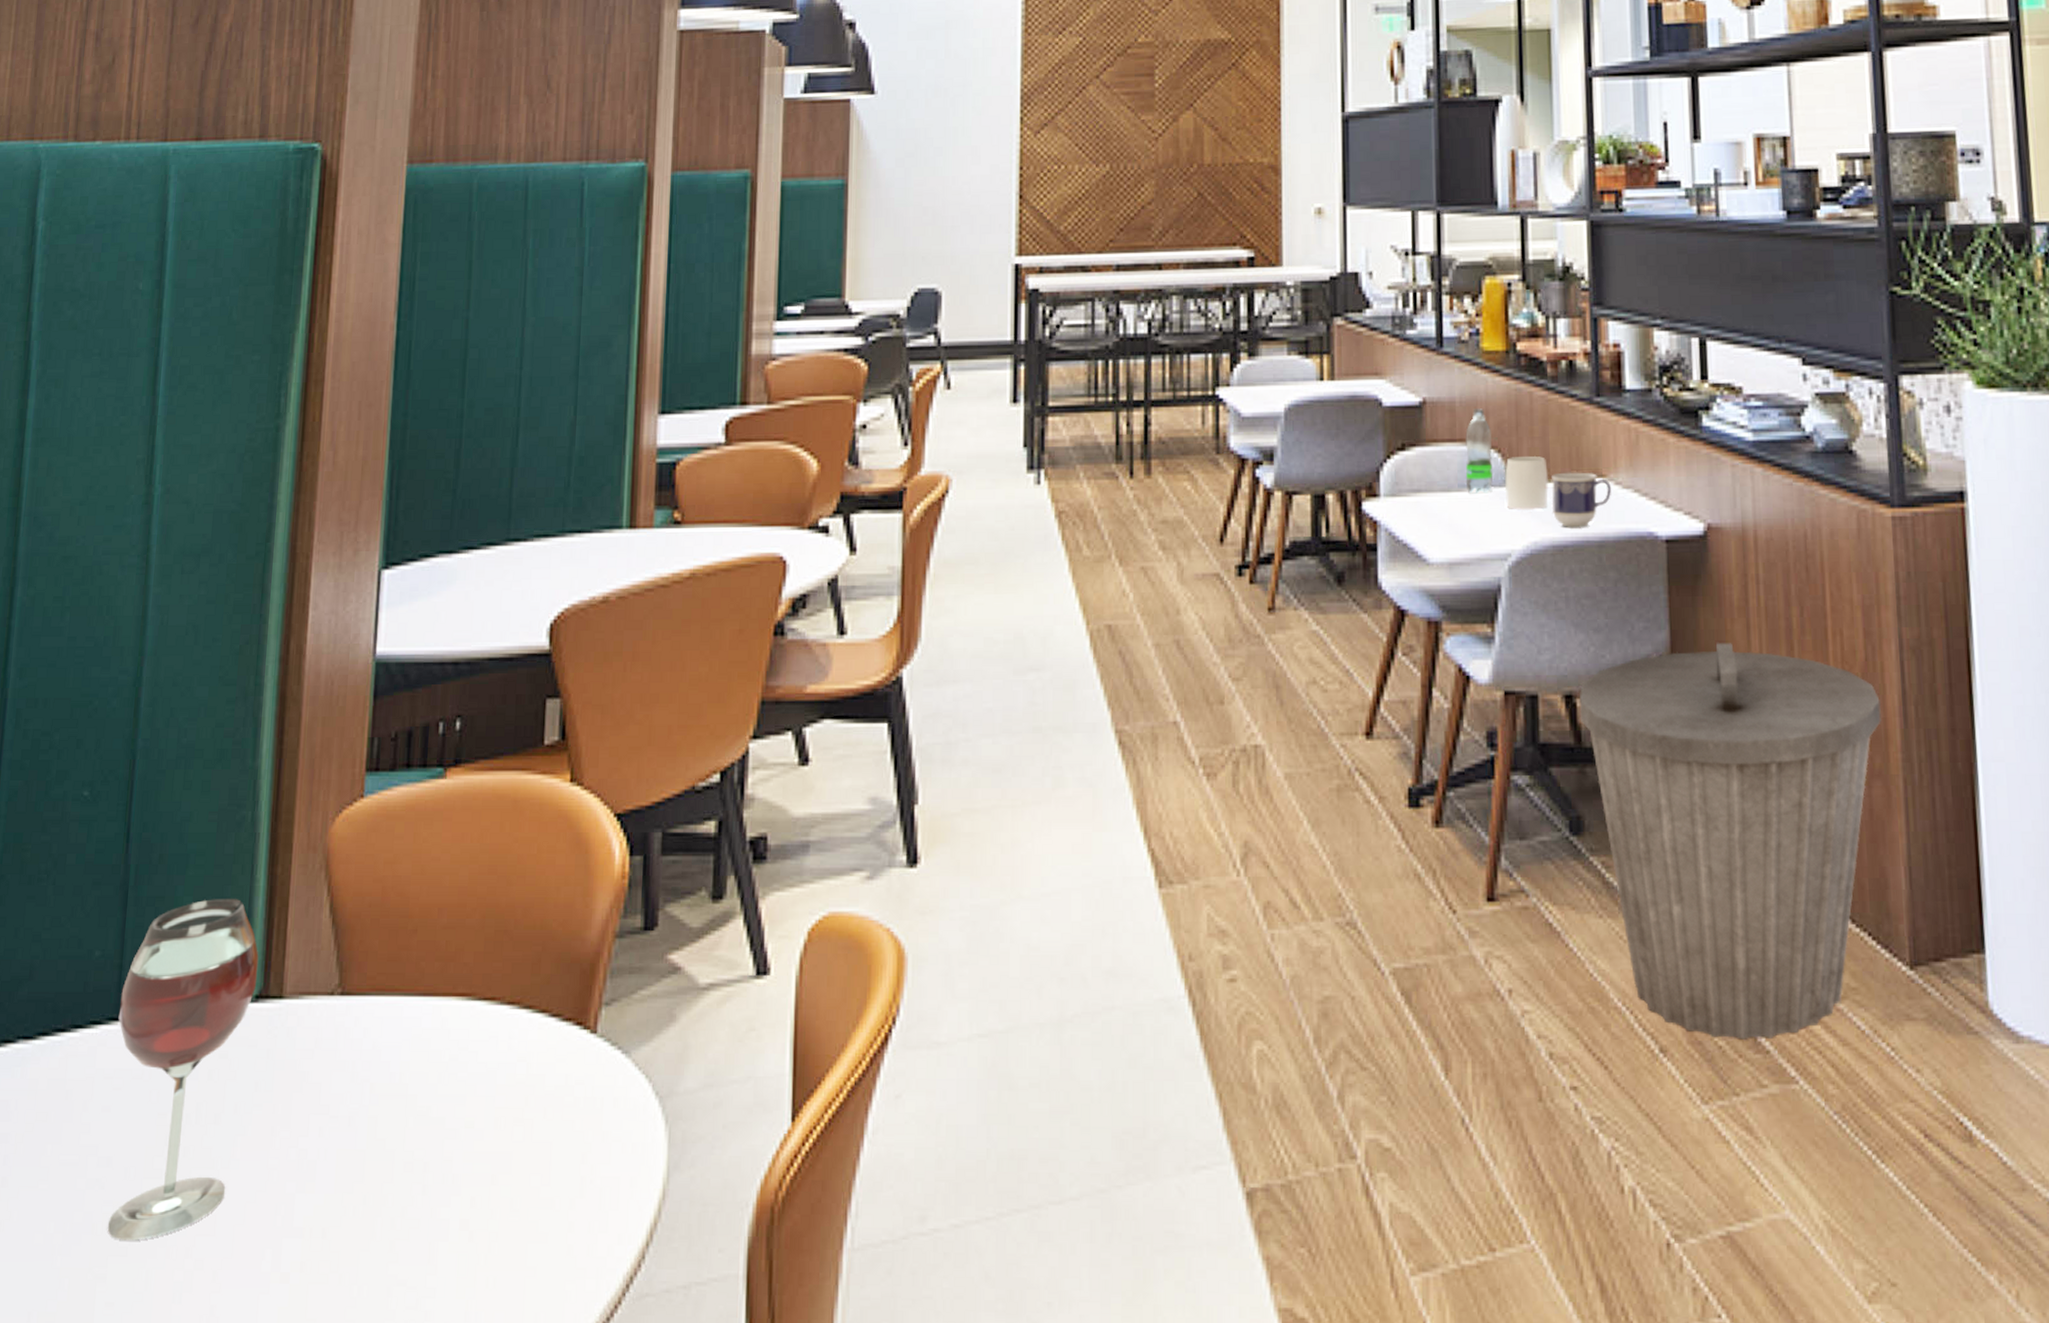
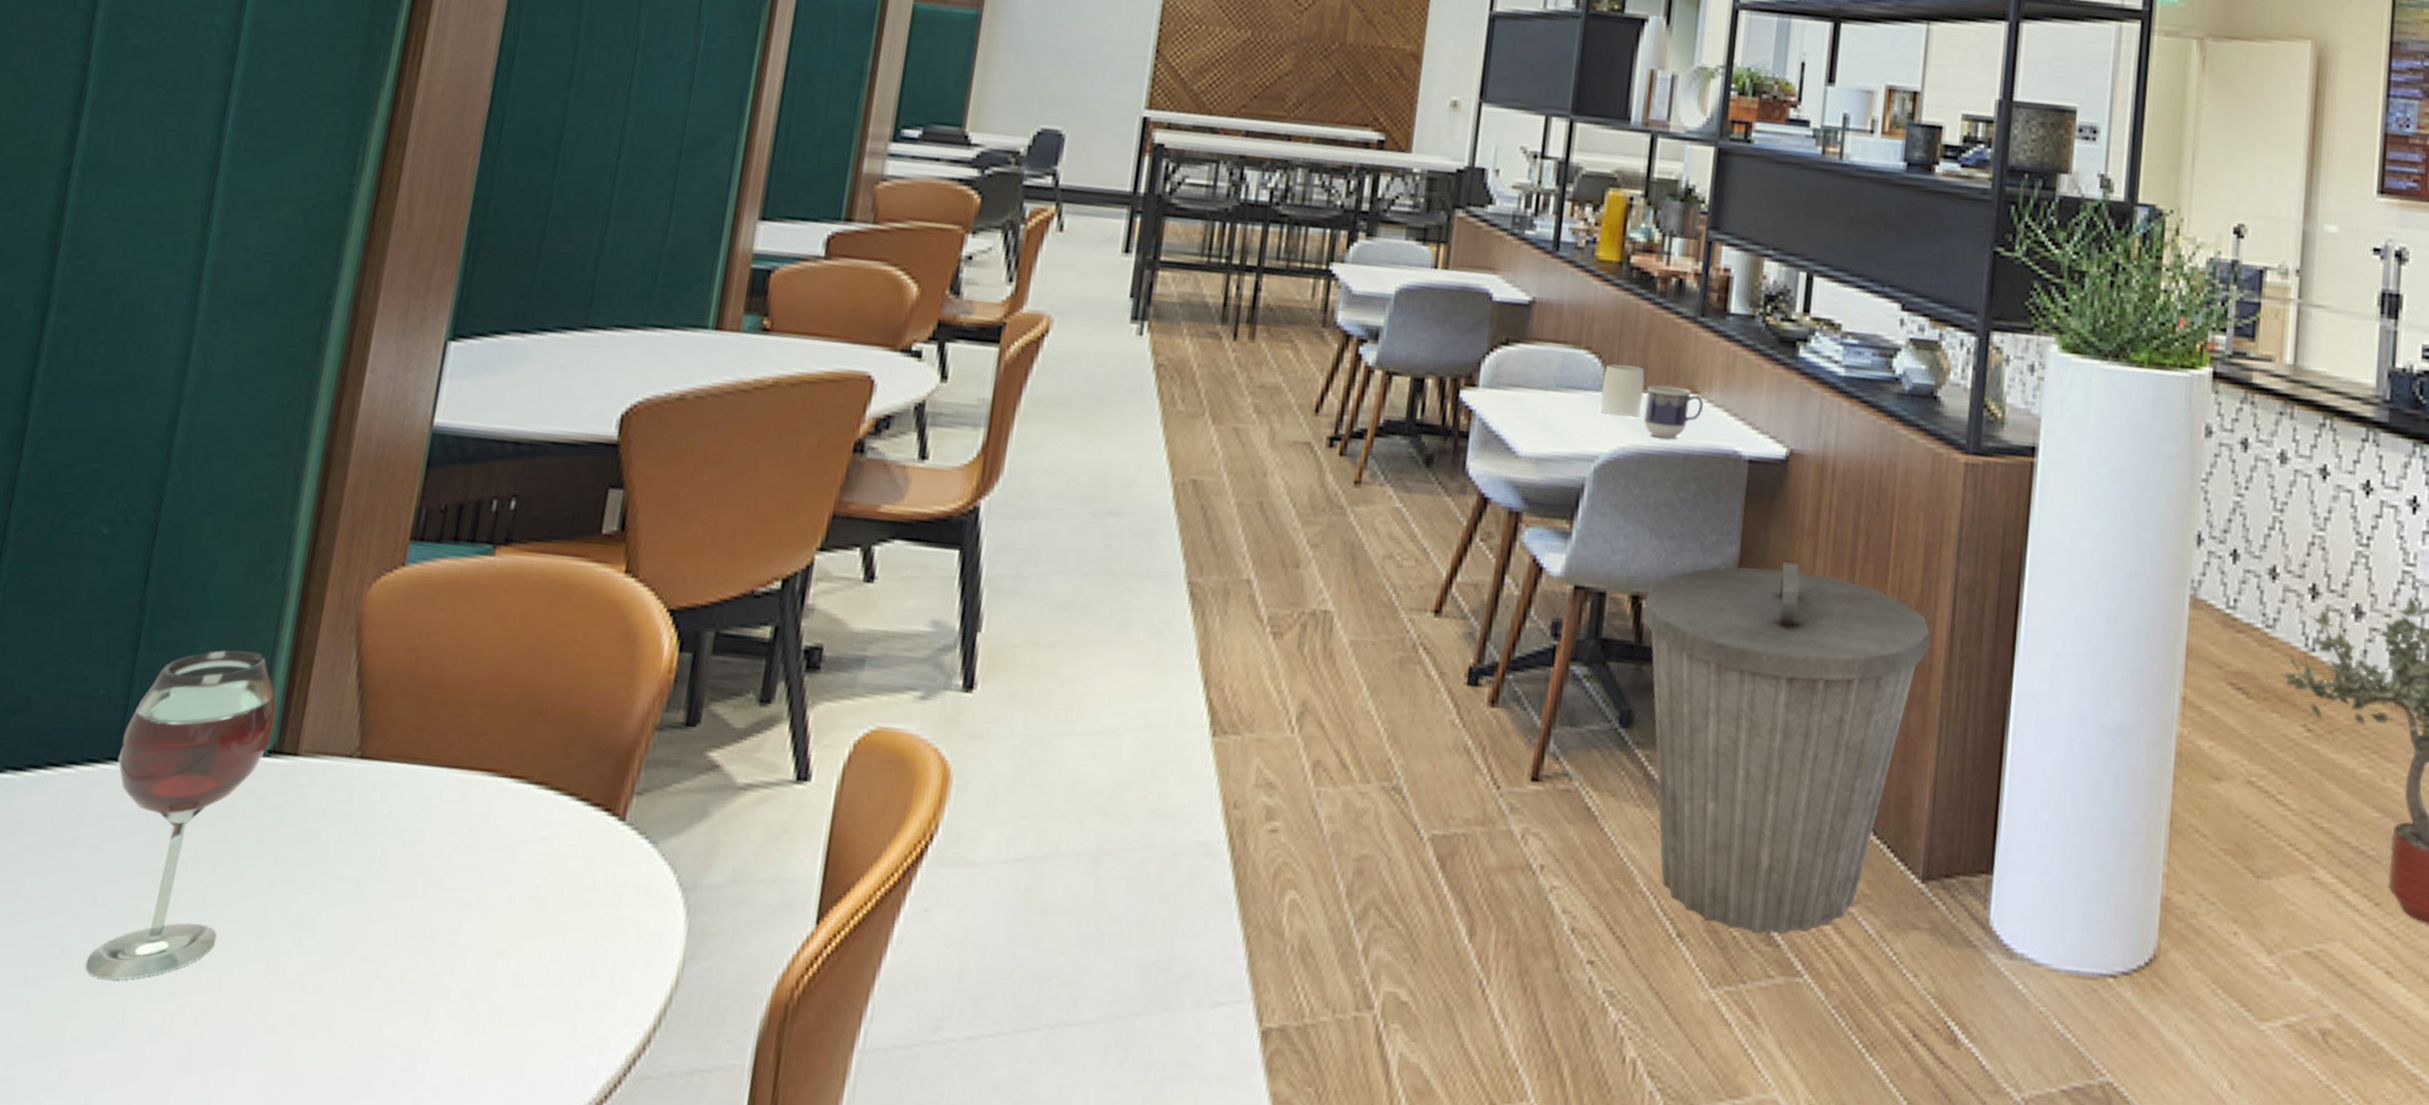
bottle: present [1465,409,1493,495] -> none [1563,314,1596,397]

